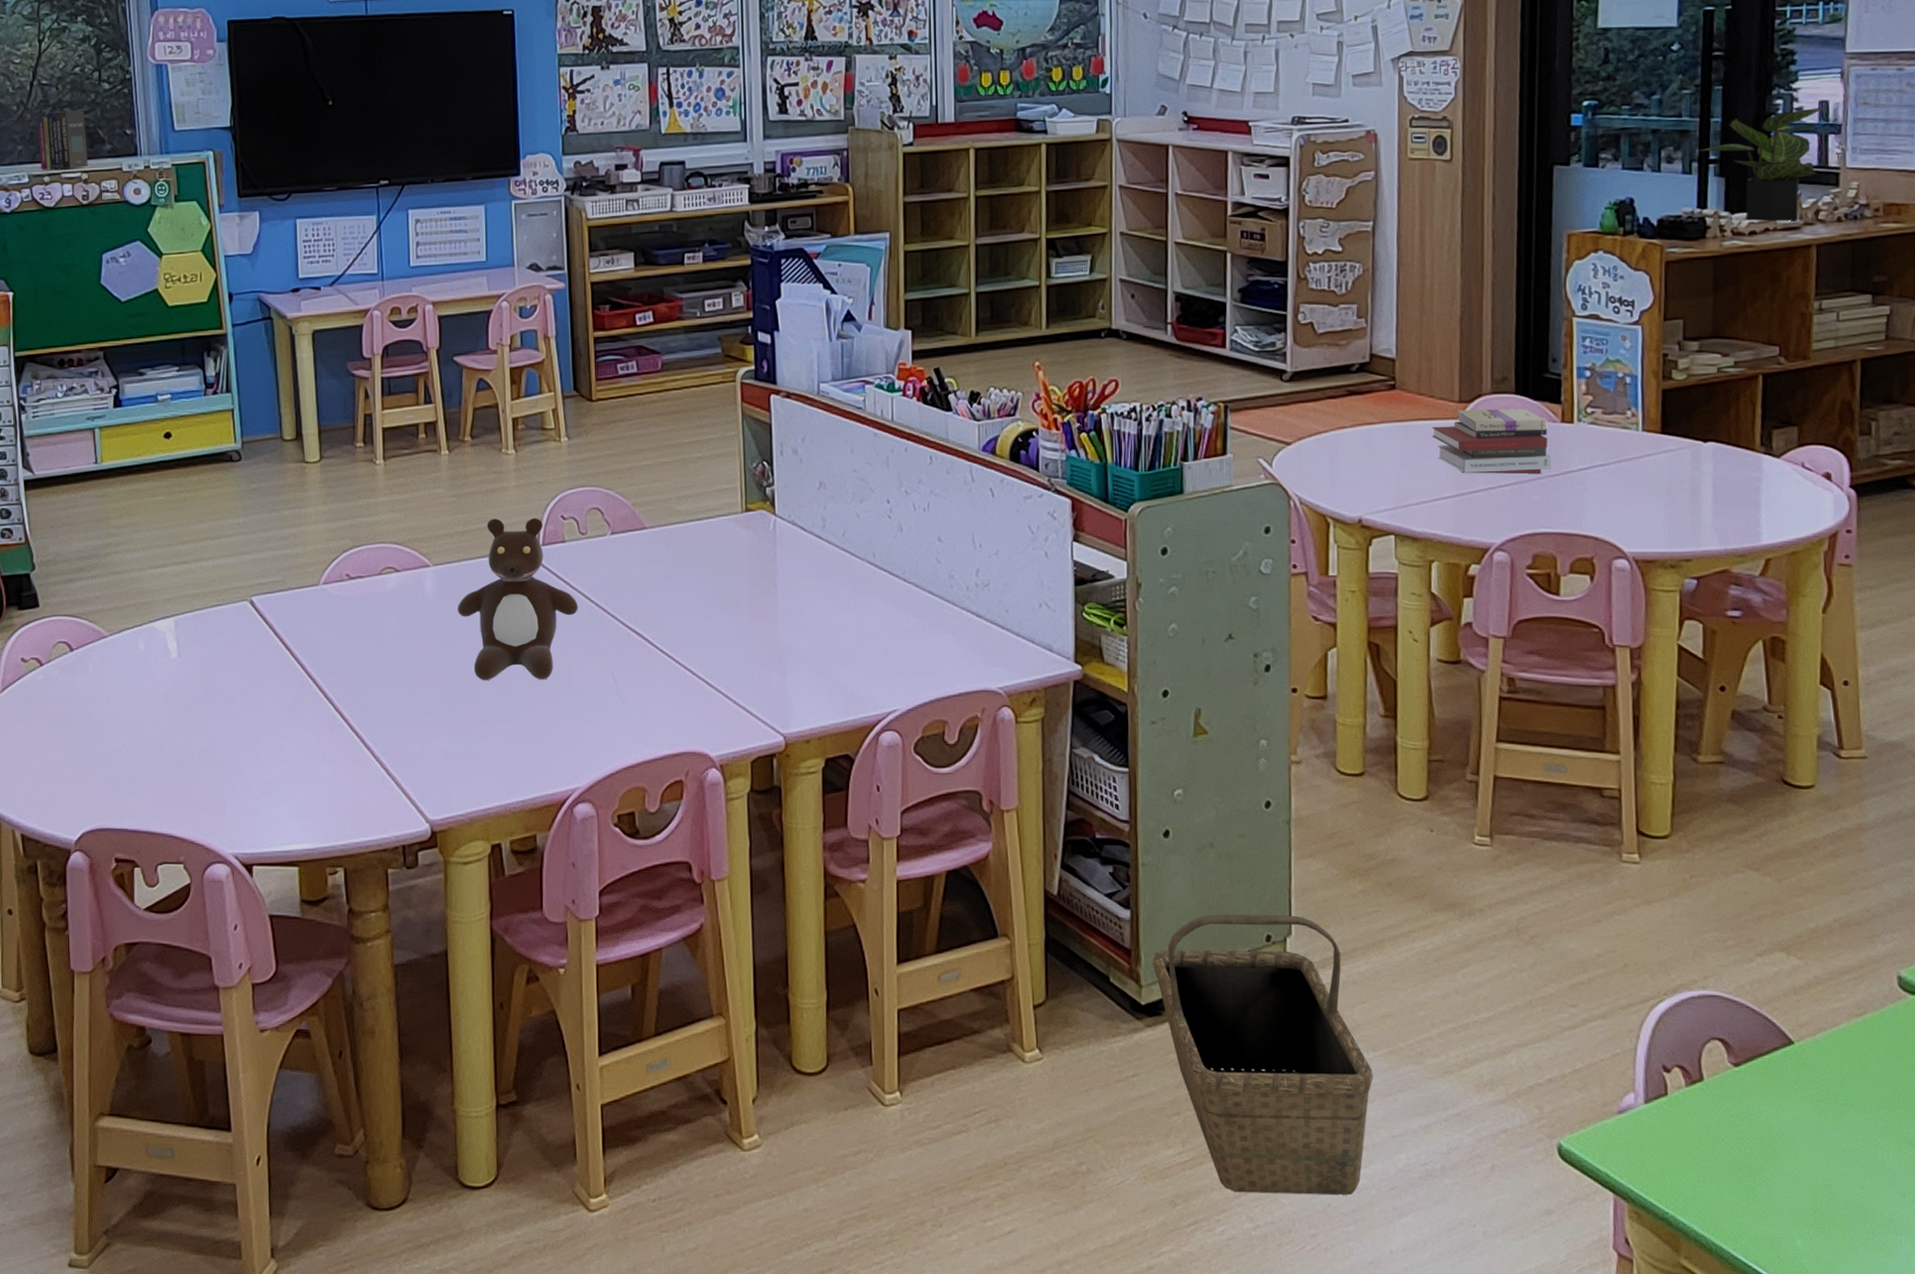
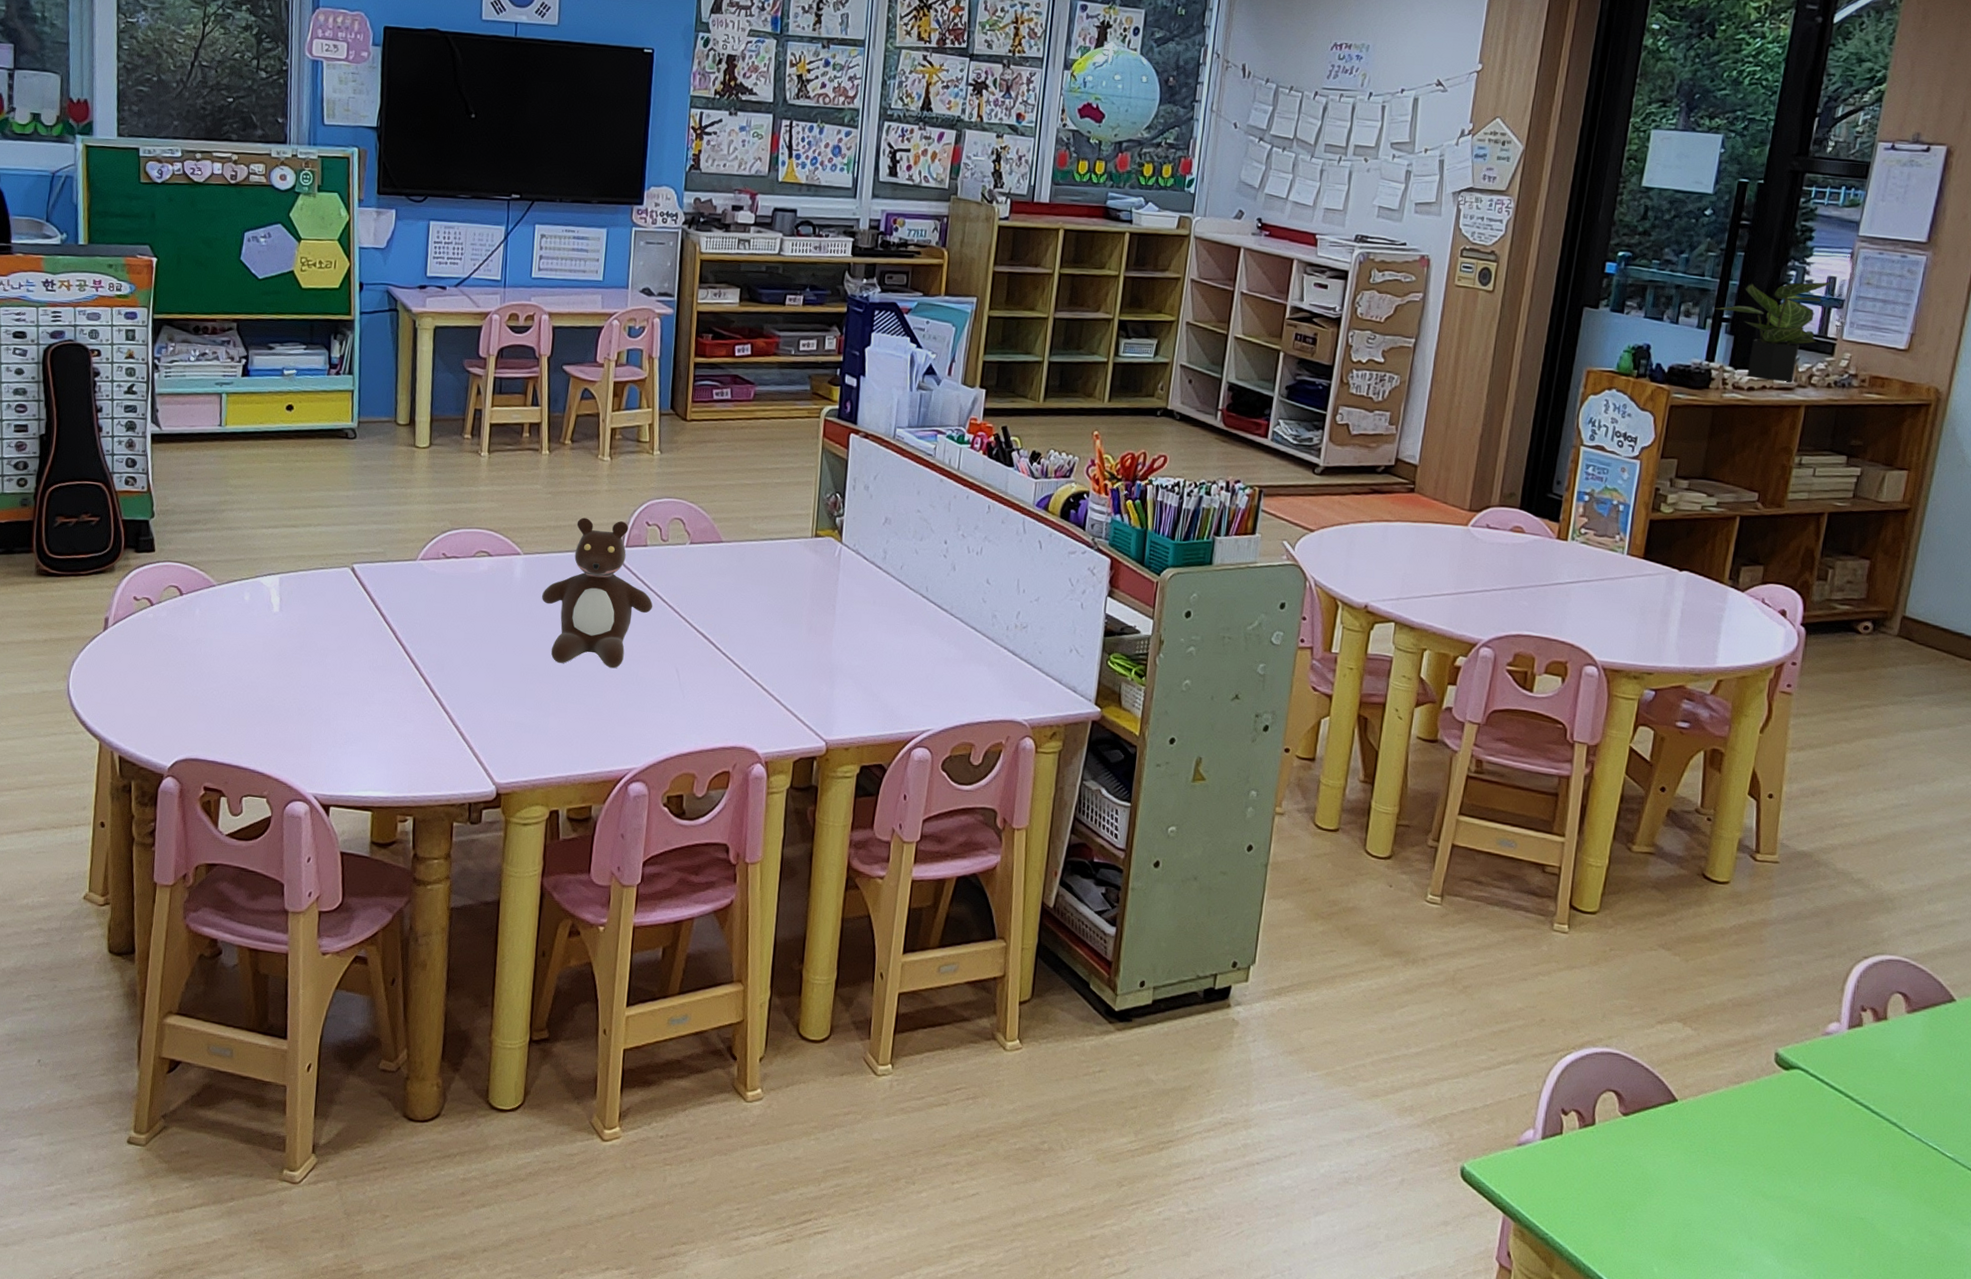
books: present [37,111,88,170] -> none [194,92,241,149]
basket: present [1153,914,1373,1195] -> none [1129,938,1310,1192]
books: present [1432,409,1551,474] -> none [1441,517,1544,582]

